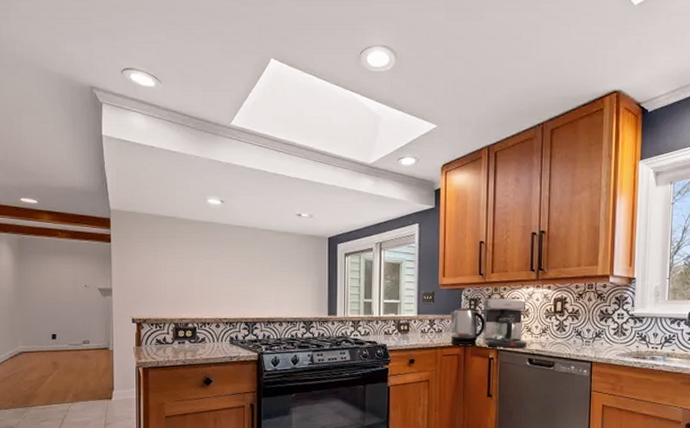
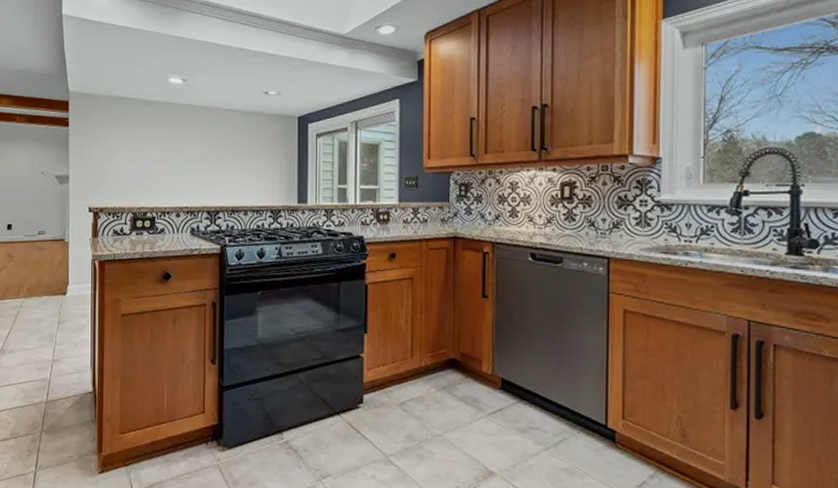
kettle: present [450,307,485,346] -> none [437,194,478,238]
coffee maker: present [482,297,527,348] -> none [475,182,528,241]

